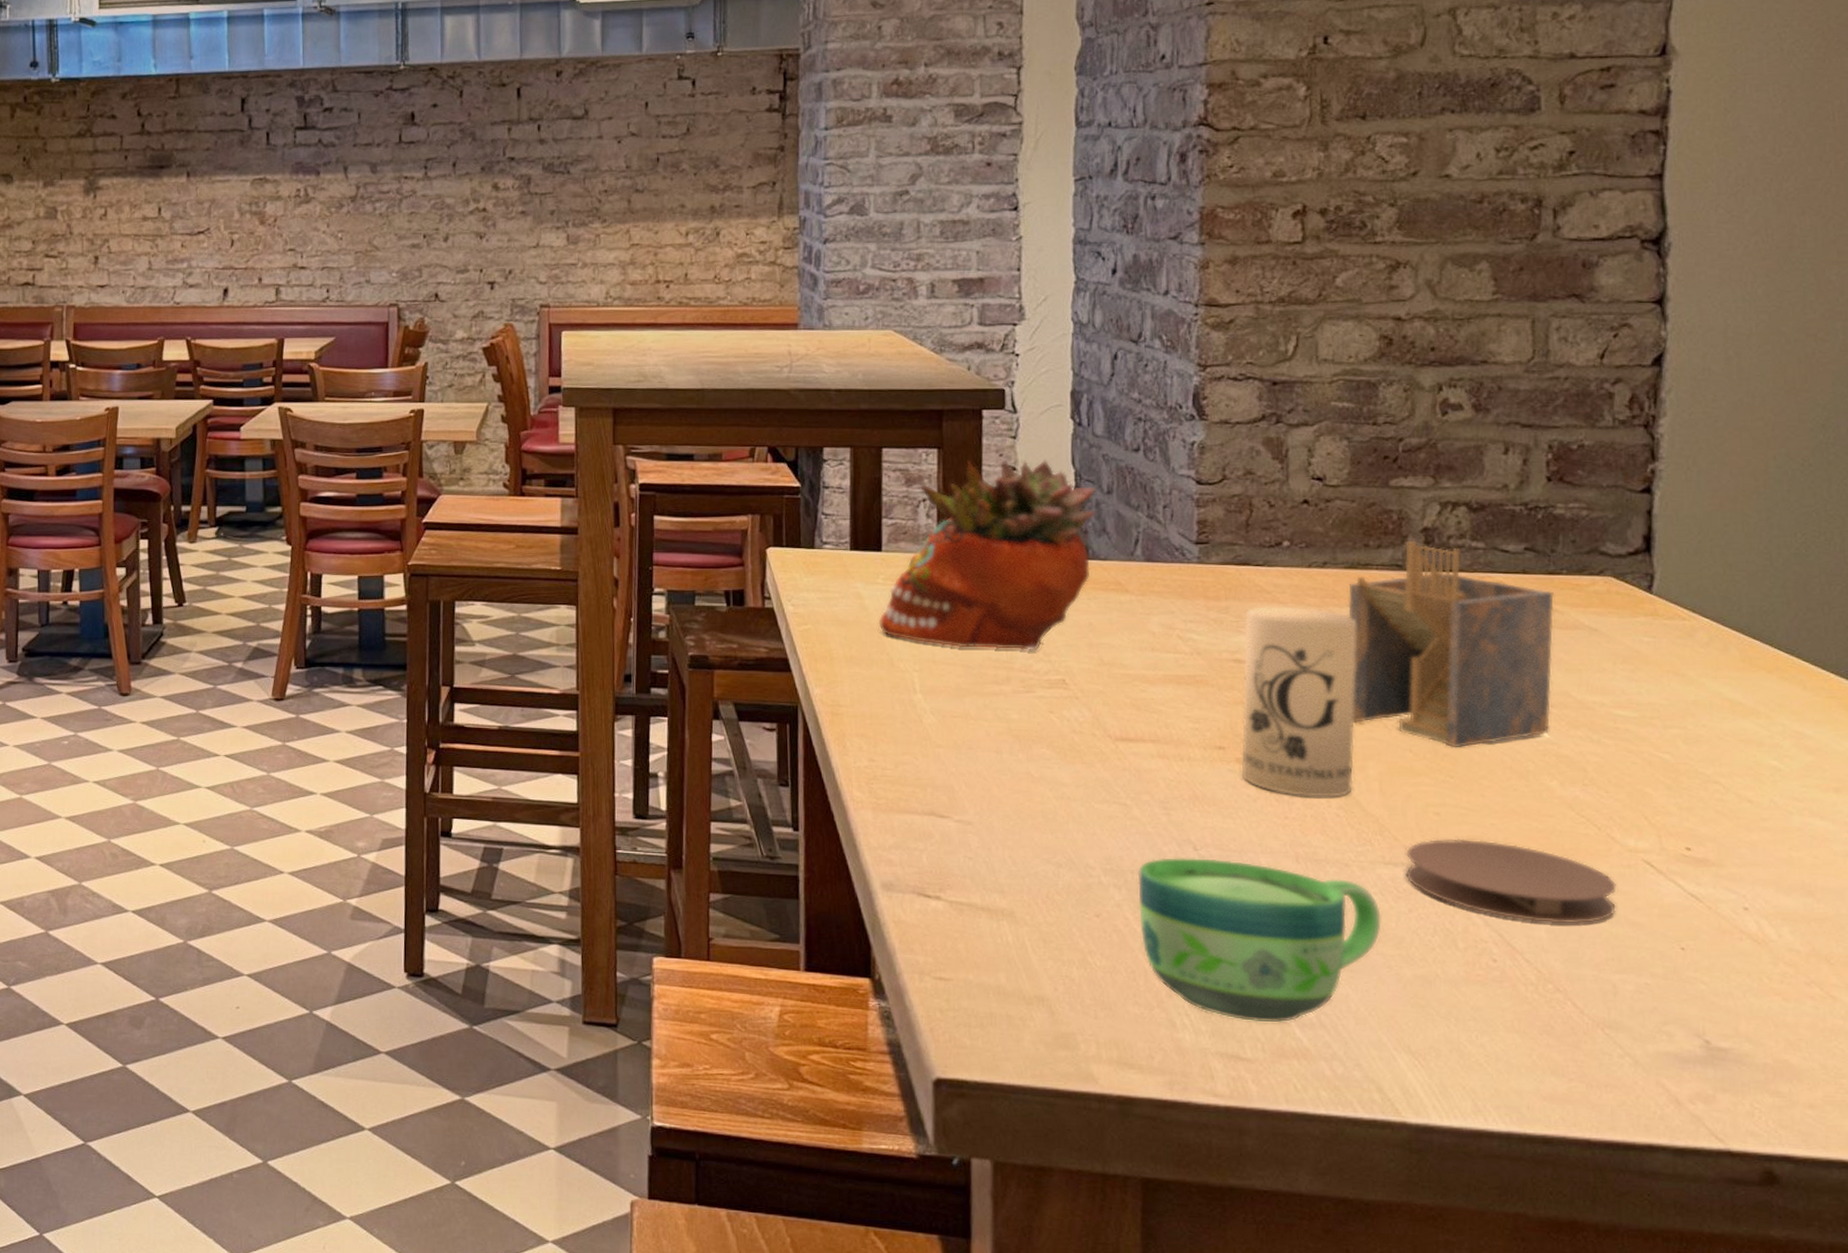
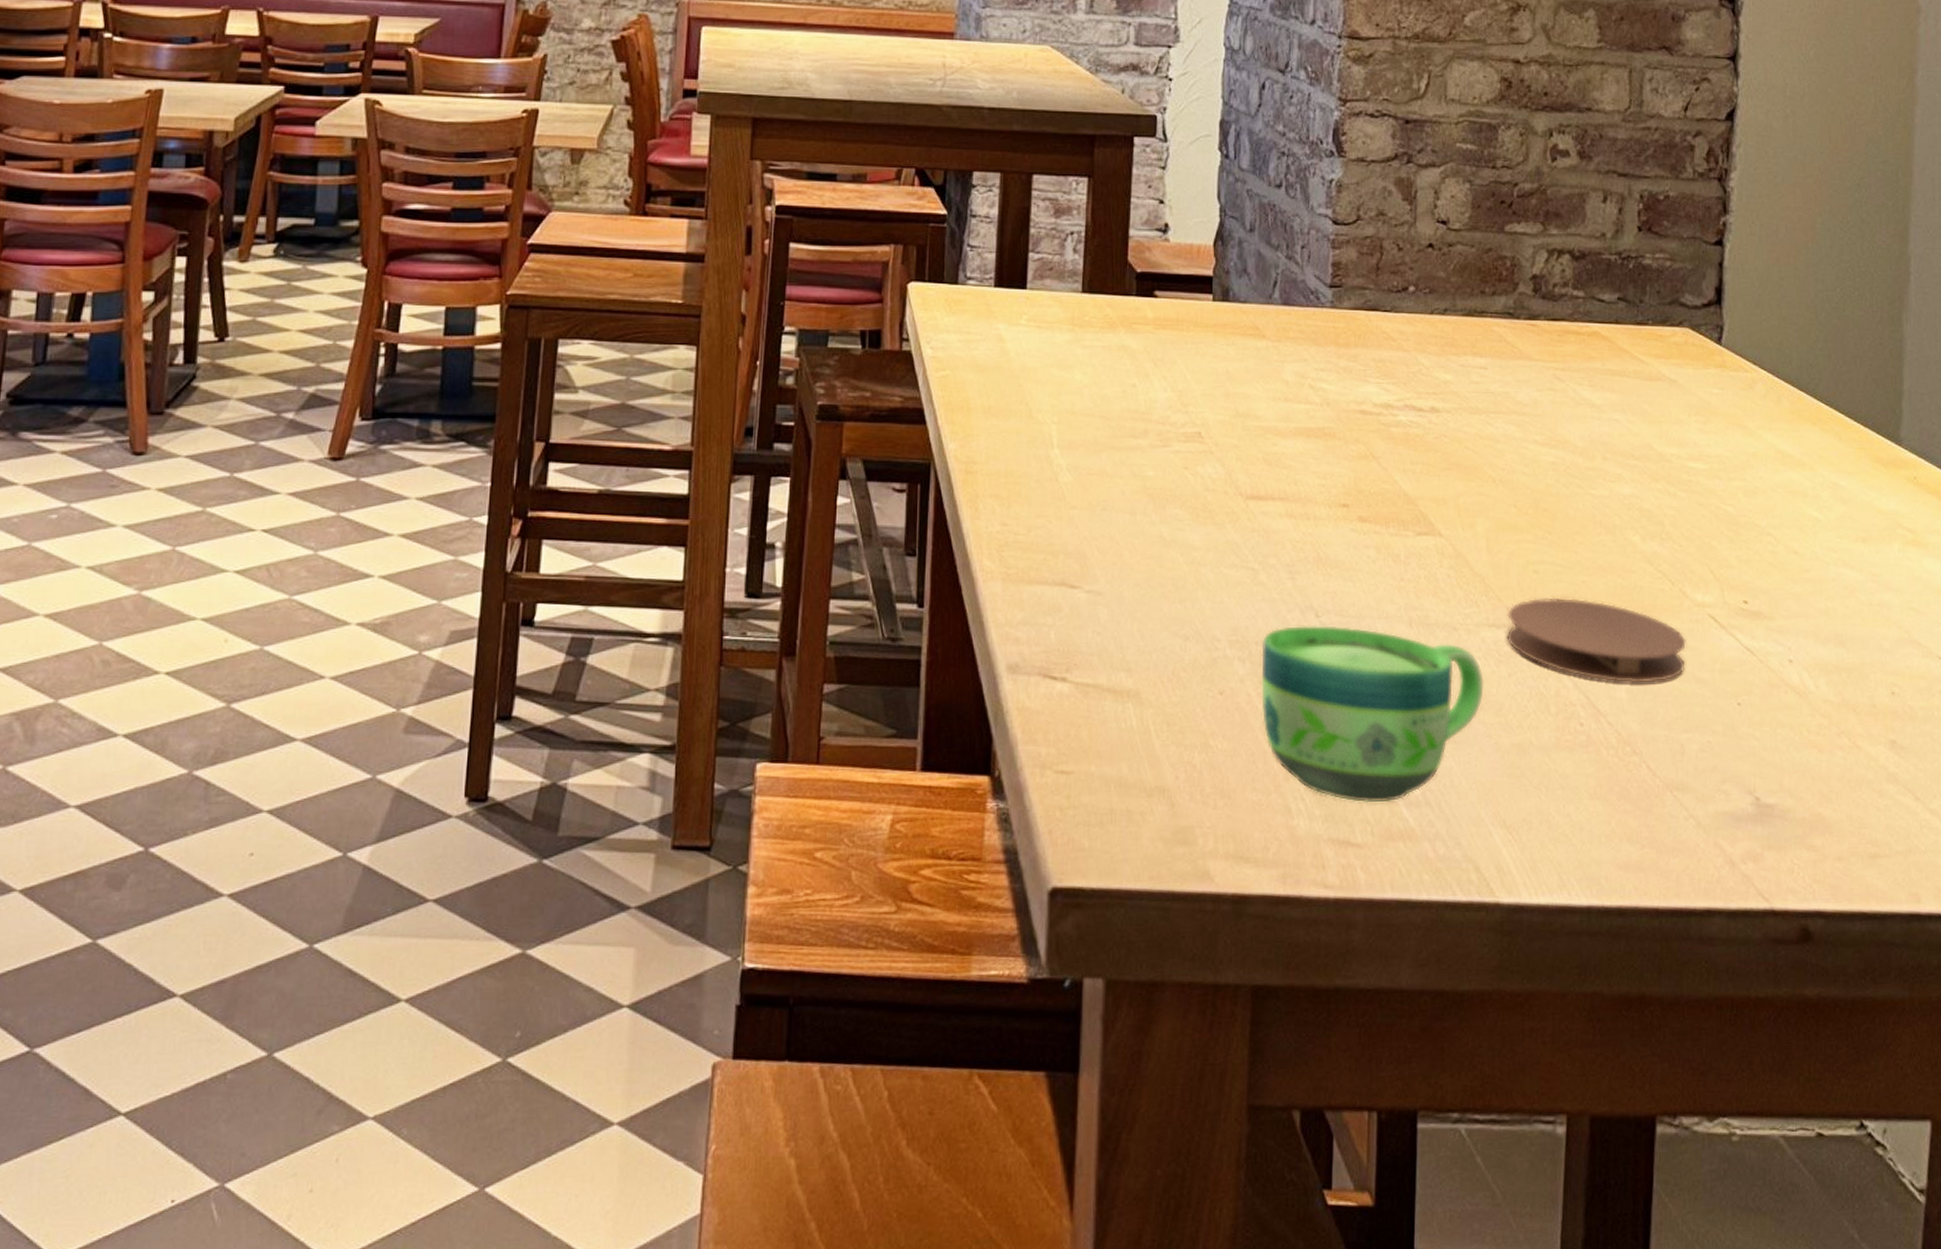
succulent planter: present [878,459,1097,651] -> none [1019,191,1239,401]
candle: present [1241,606,1357,798] -> none [1363,354,1472,557]
napkin holder: present [1347,540,1554,748] -> none [1463,288,1641,503]

